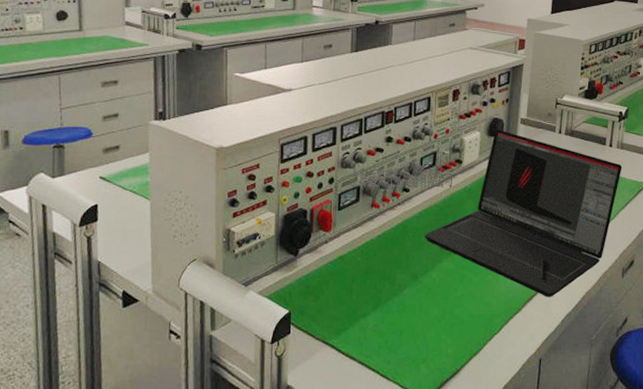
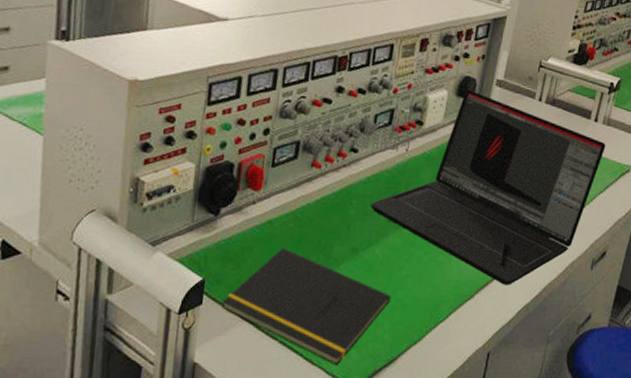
notepad: none [306,279,450,380] -> present [222,247,391,366]

